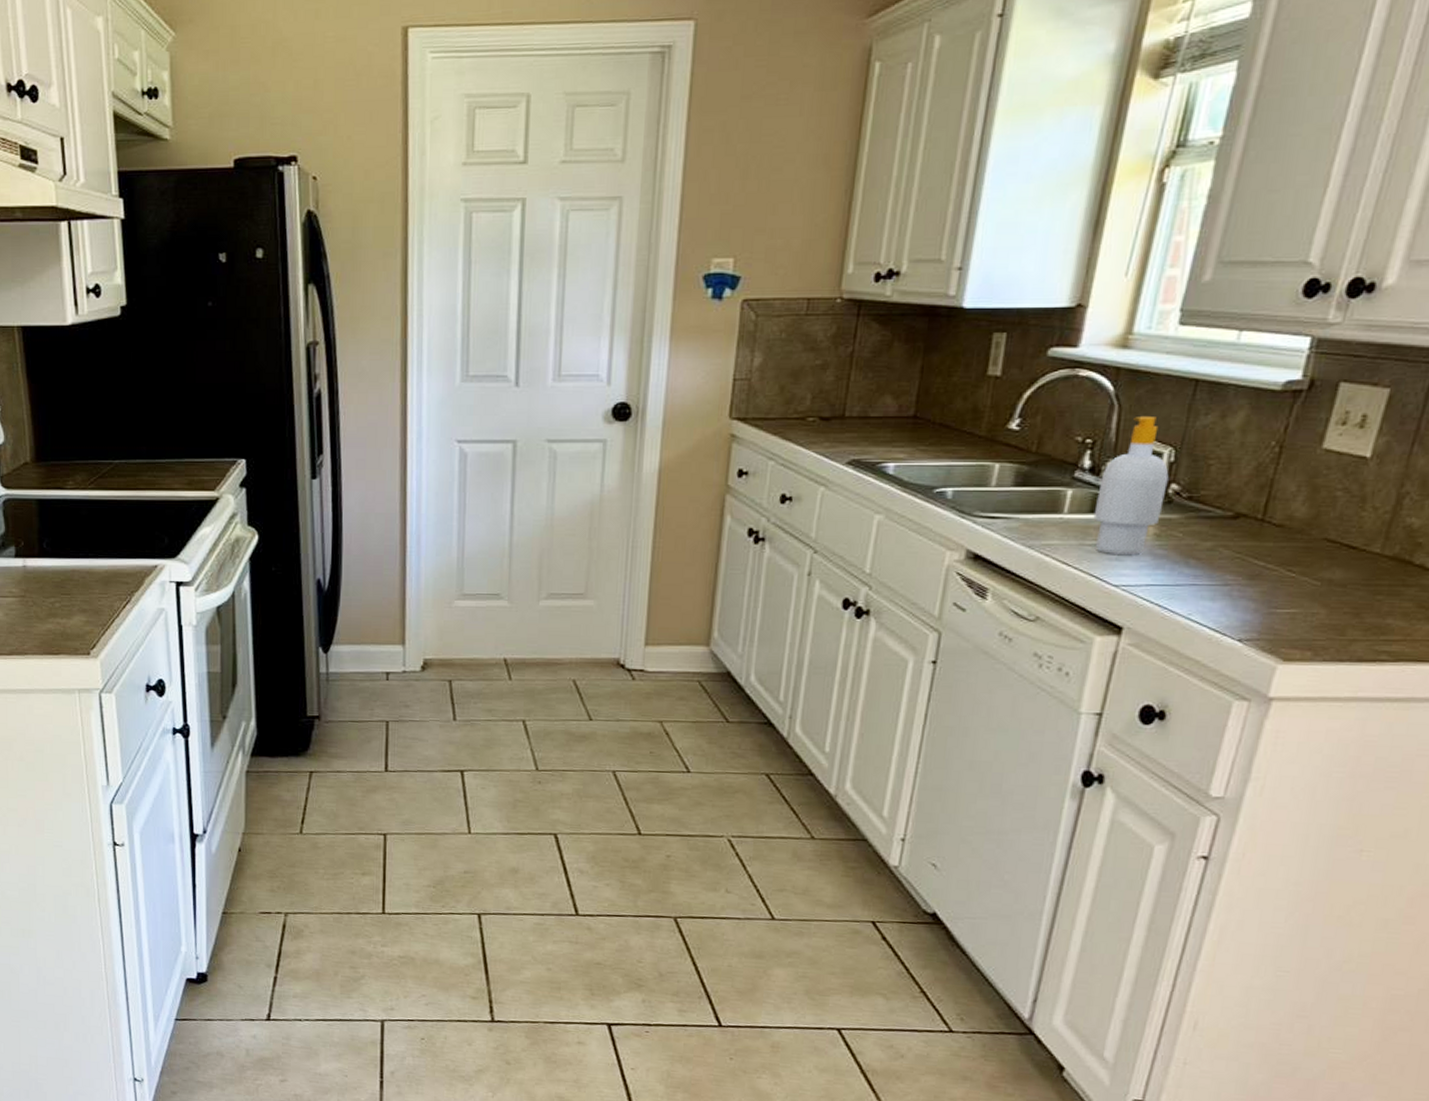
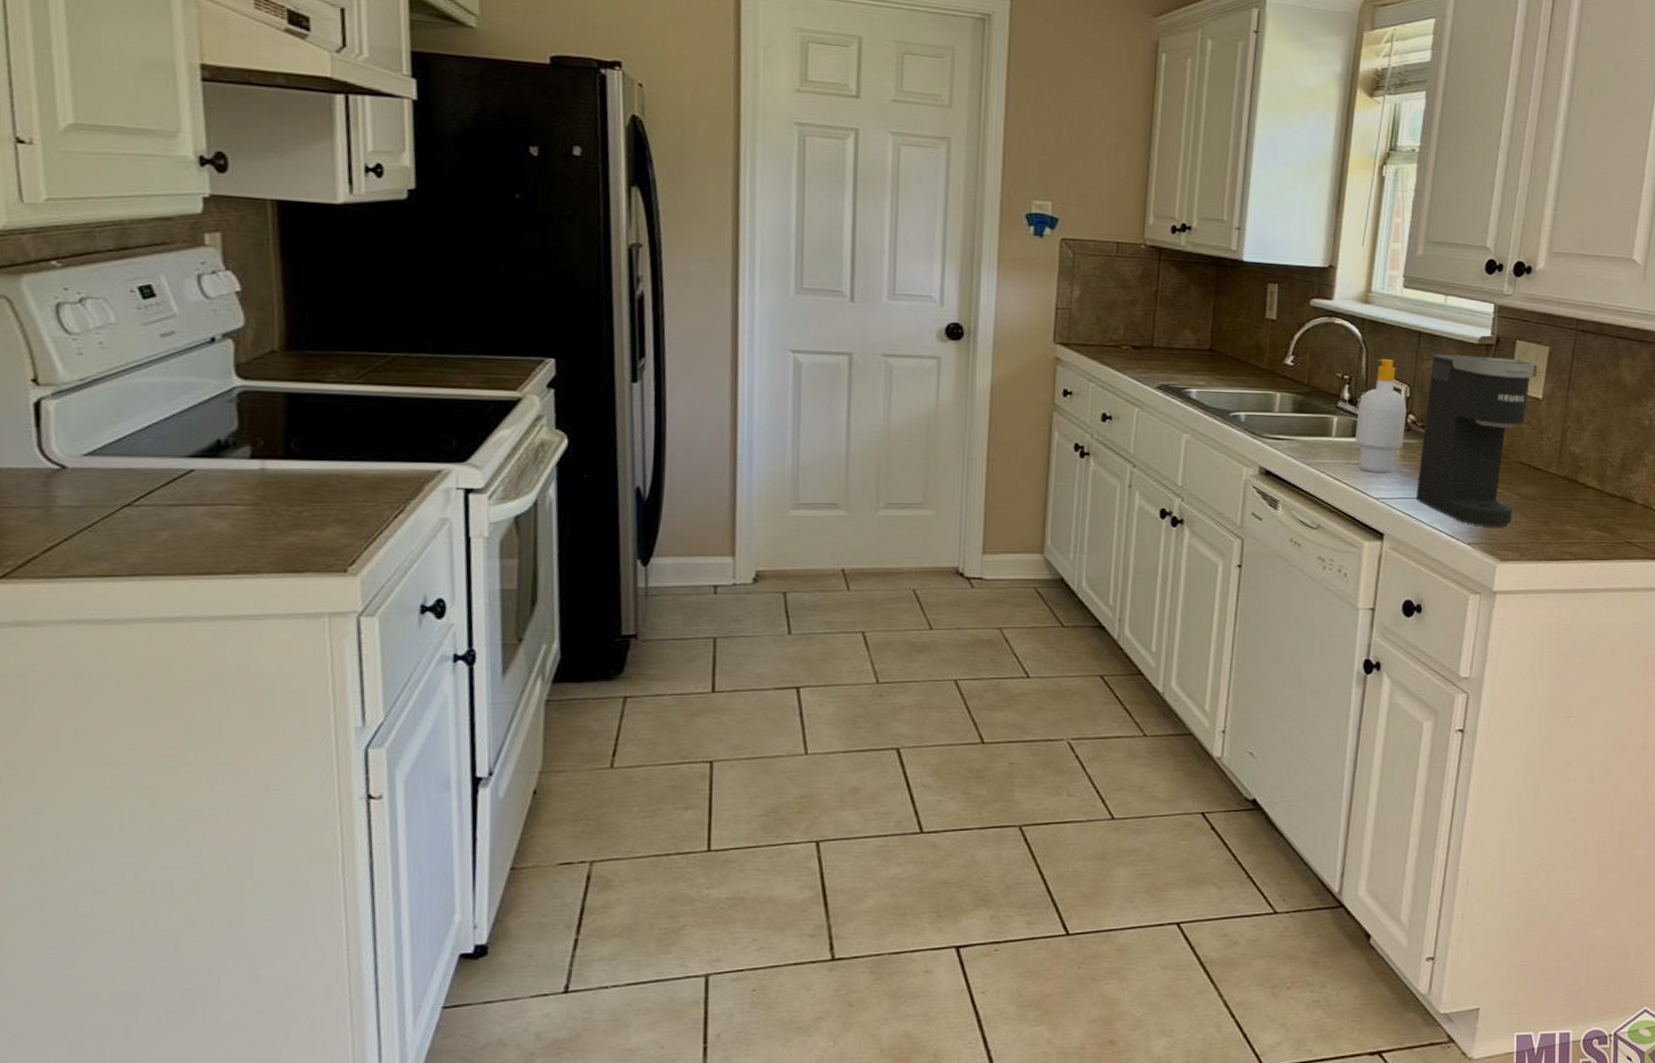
coffee maker: none [1171,406,1365,620] -> present [1416,354,1535,527]

